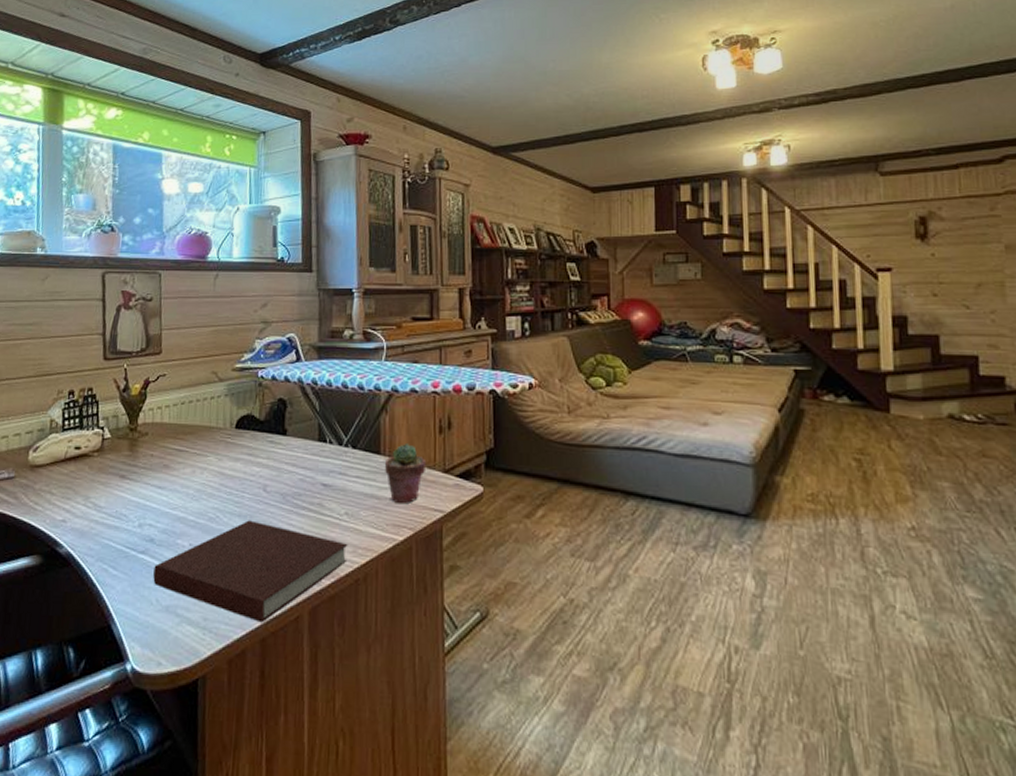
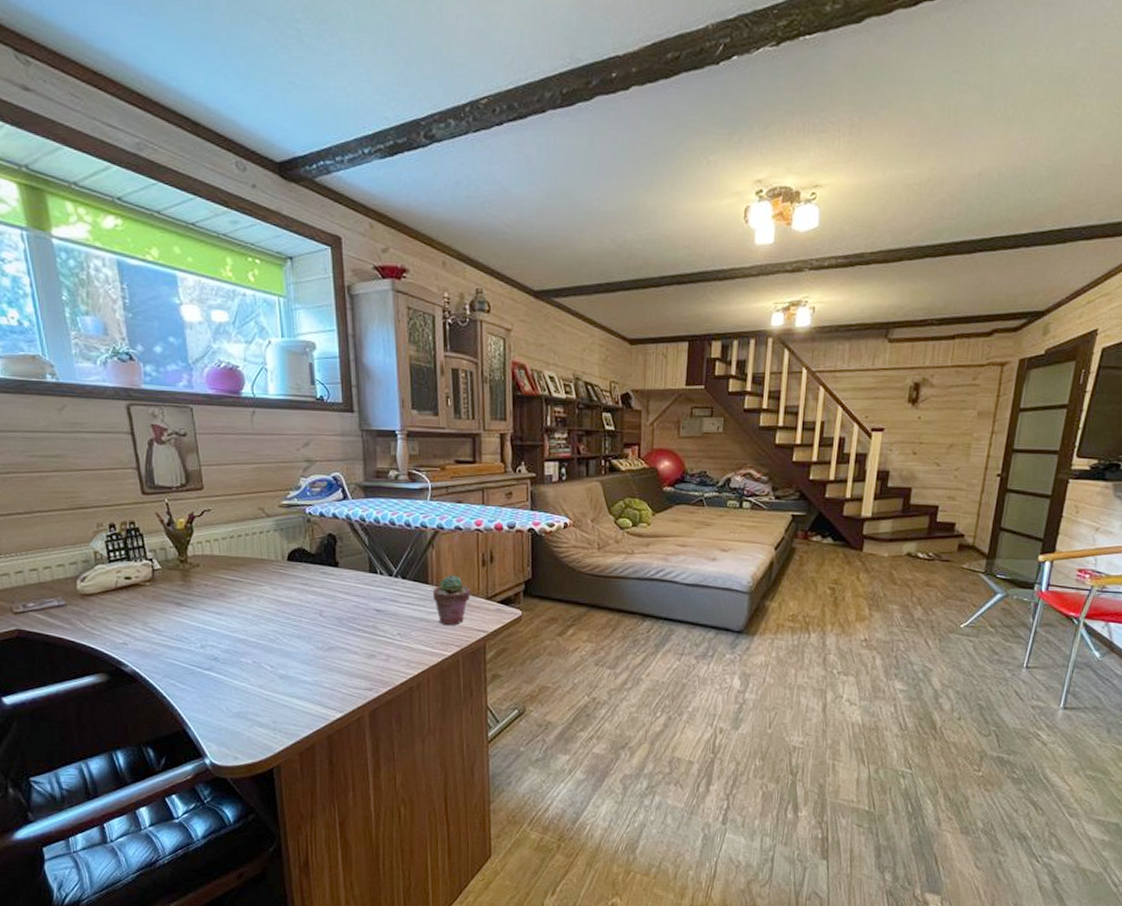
notebook: present [153,520,348,623] -> none [221,641,402,723]

